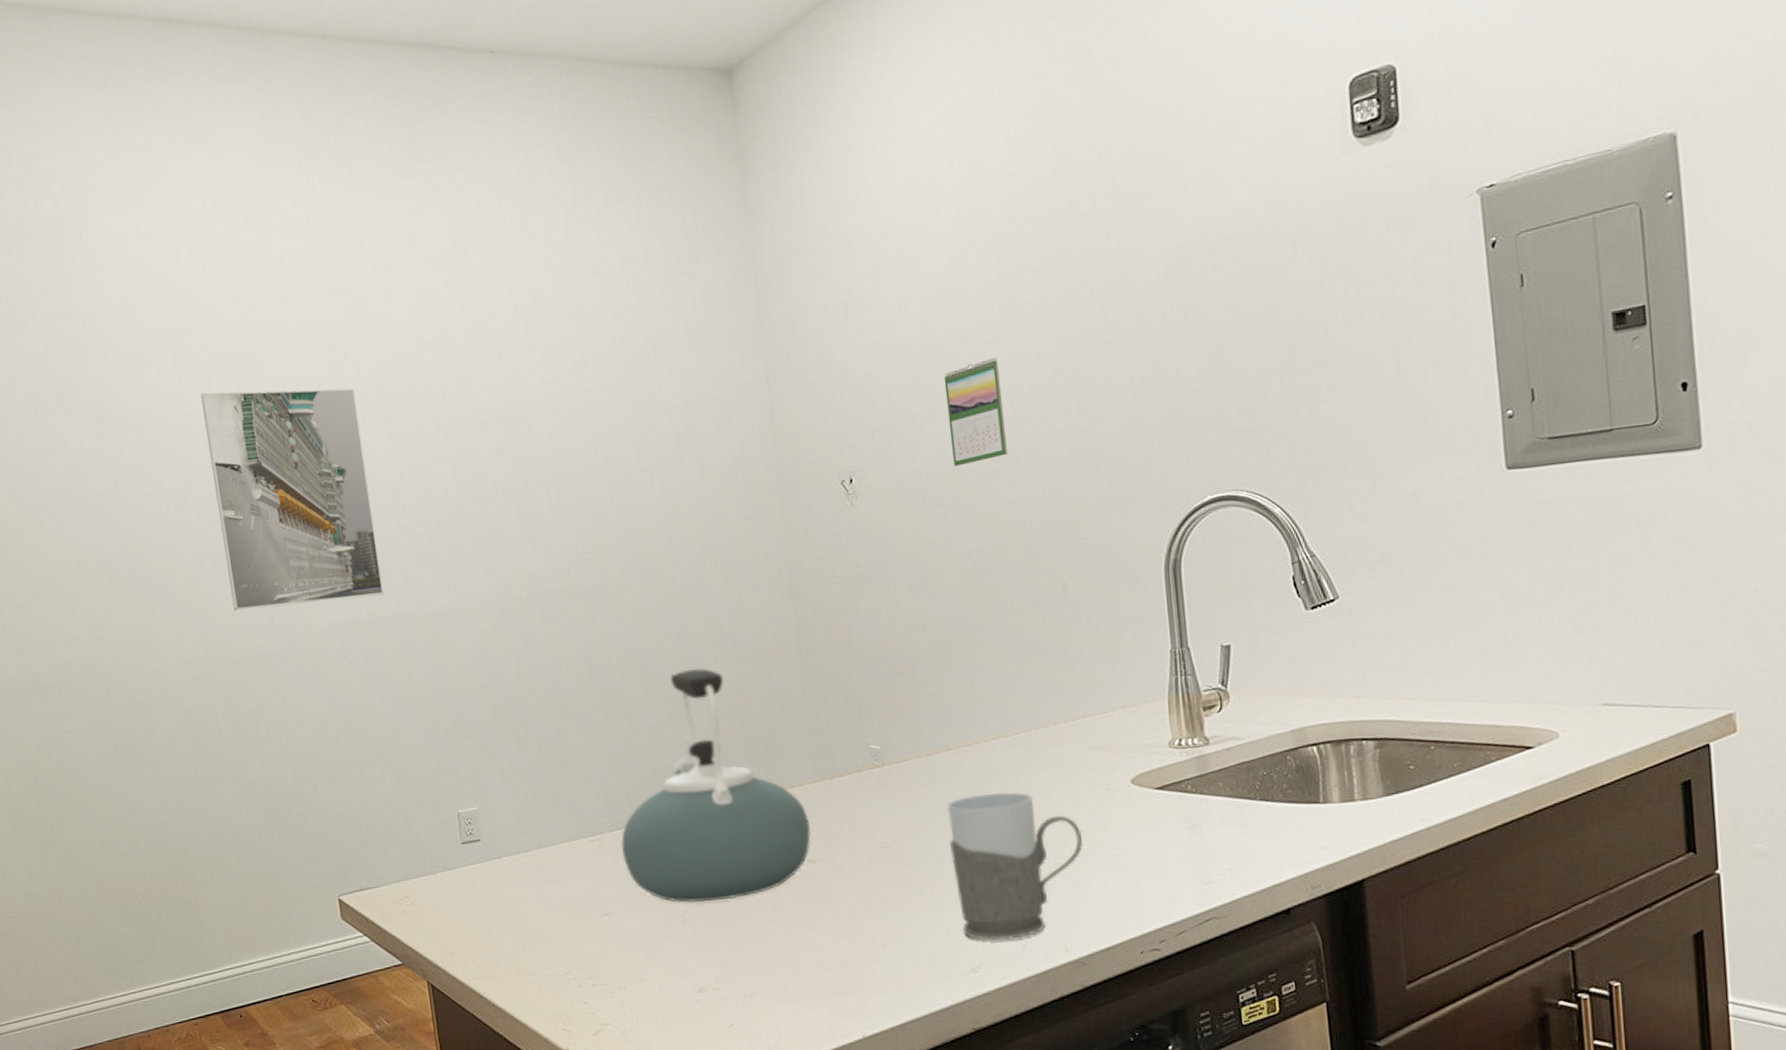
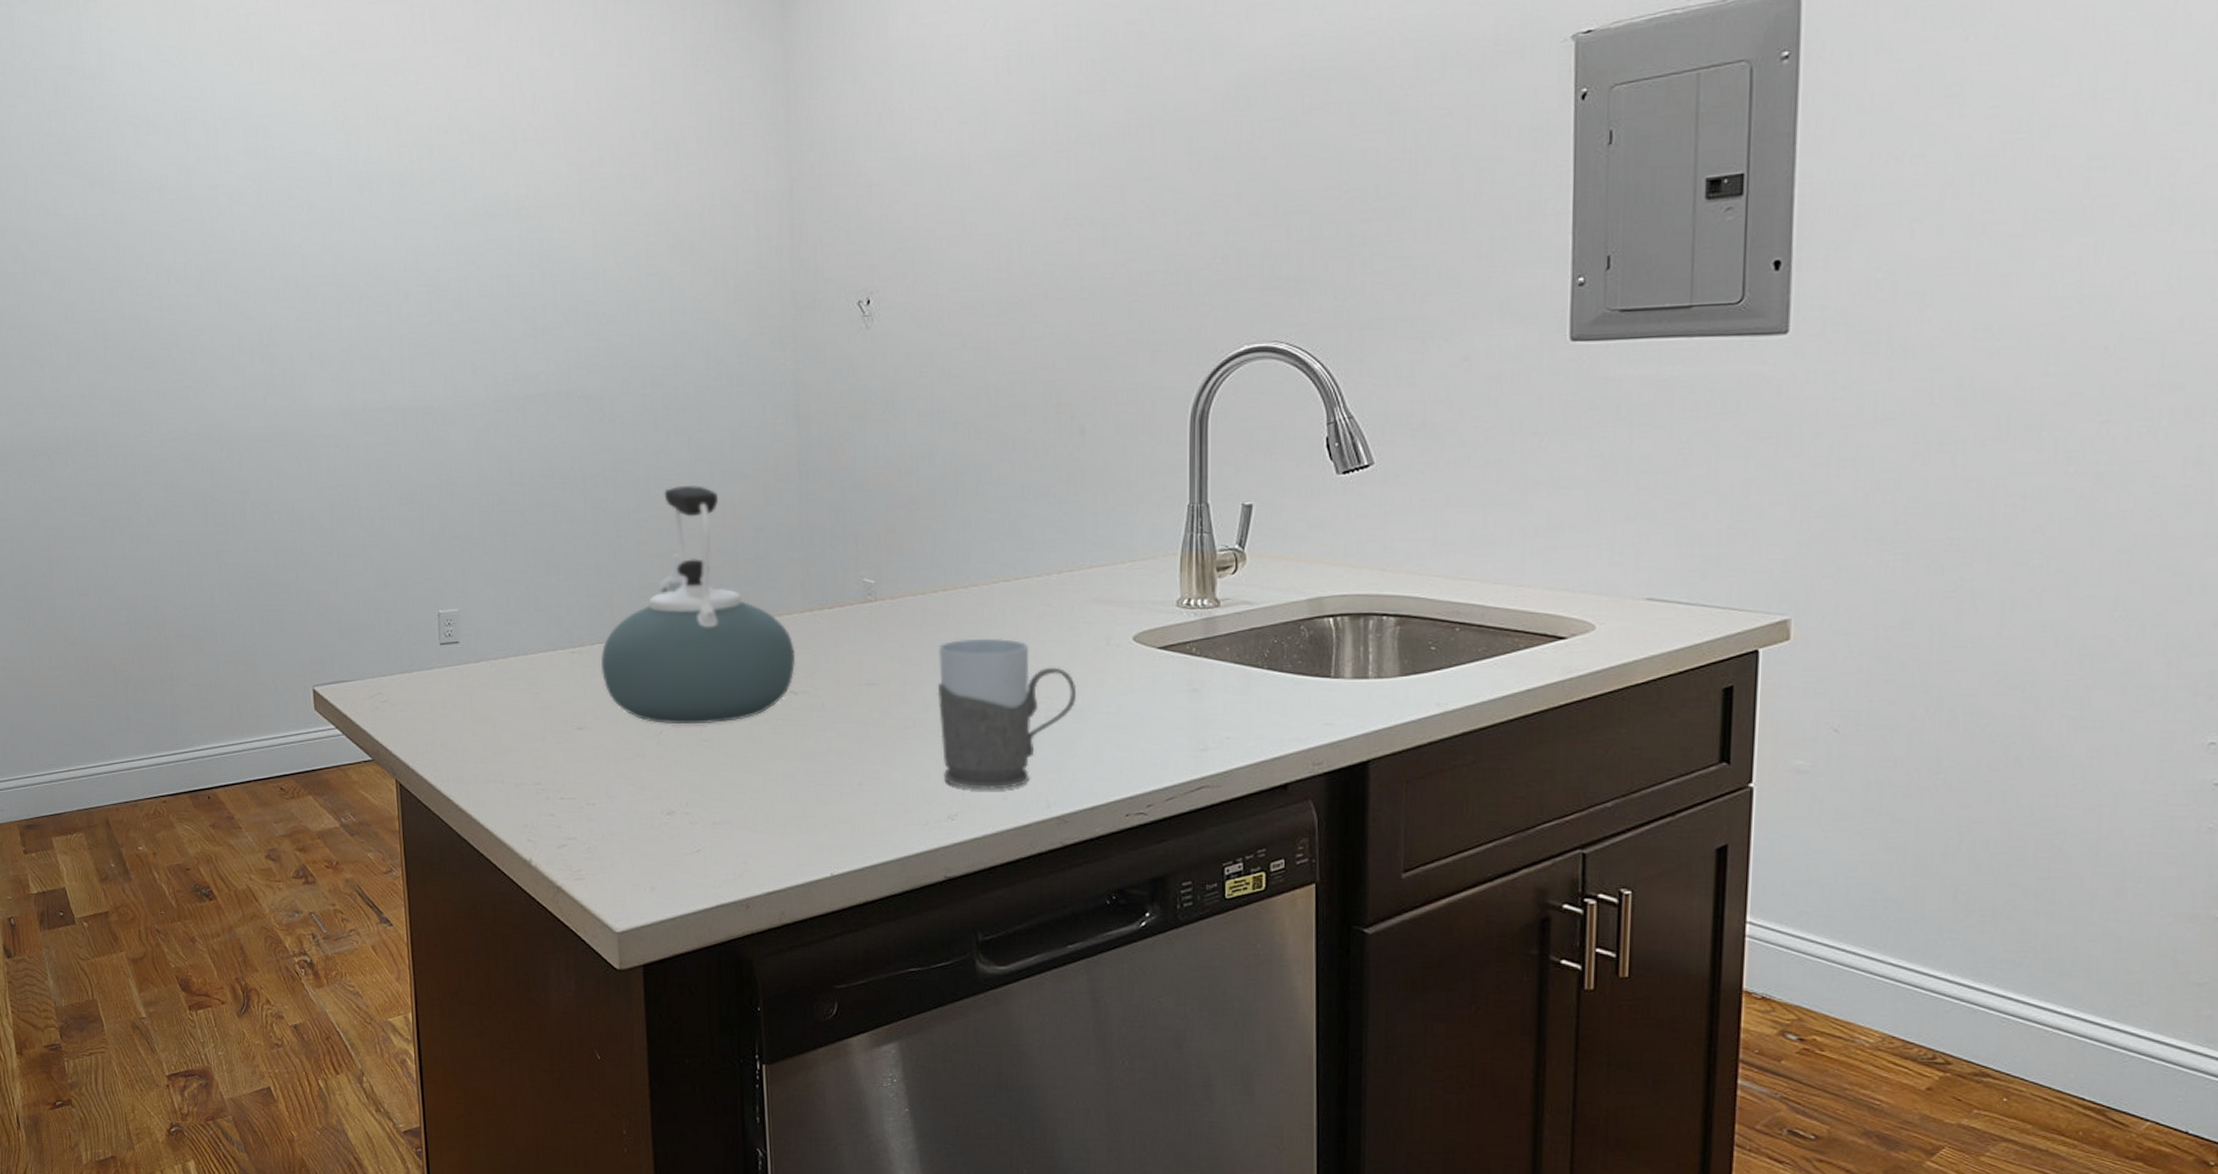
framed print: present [201,388,384,610] -> none [208,162,379,389]
calendar: present [944,357,1009,466] -> none [975,182,1037,295]

